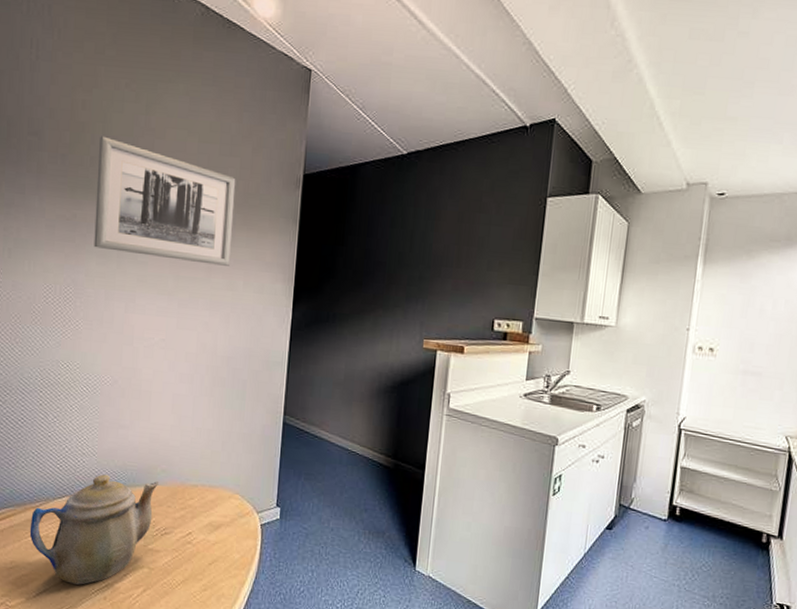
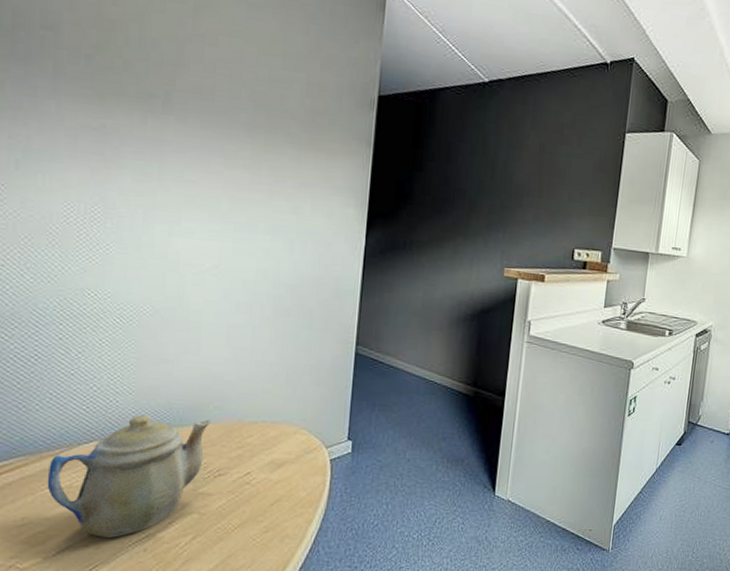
wall art: present [94,136,236,266] -> none [128,37,302,189]

